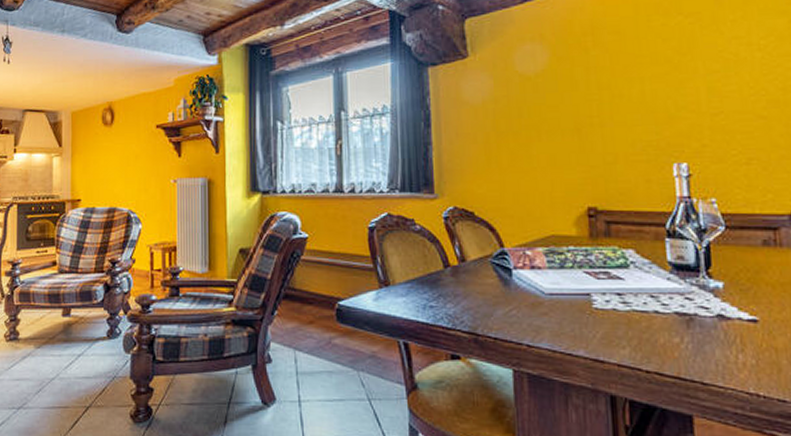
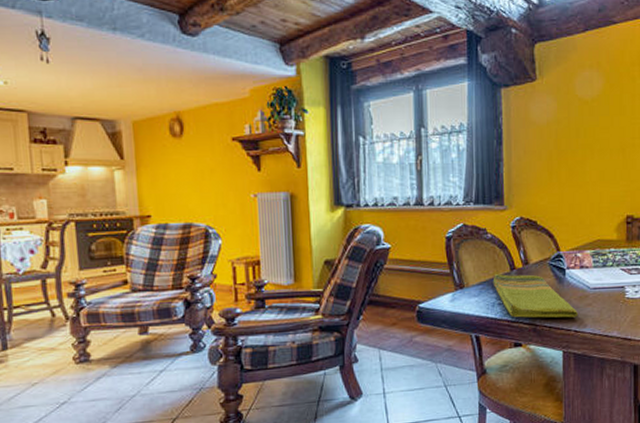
dish towel: none [423,272,532,329] -> present [492,274,579,318]

